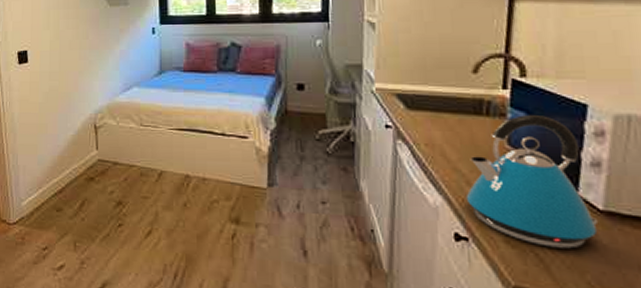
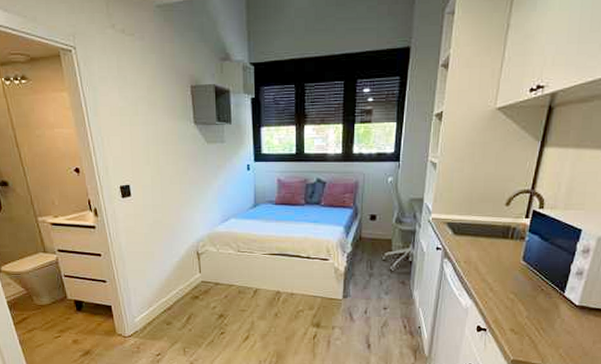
kettle: present [465,115,599,249] -> none [488,238,574,333]

